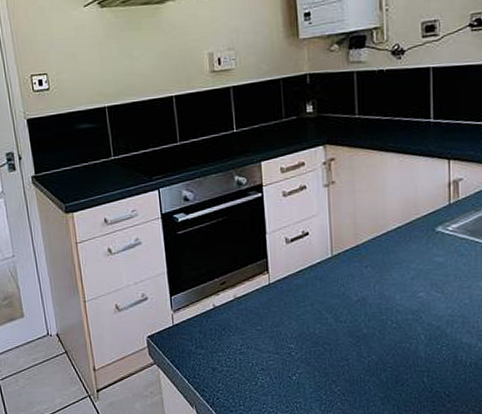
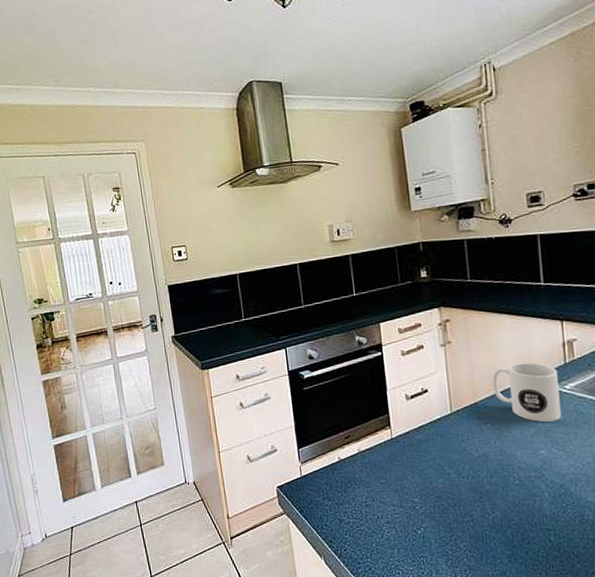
mug: none [375,203,442,265] -> present [492,362,561,423]

